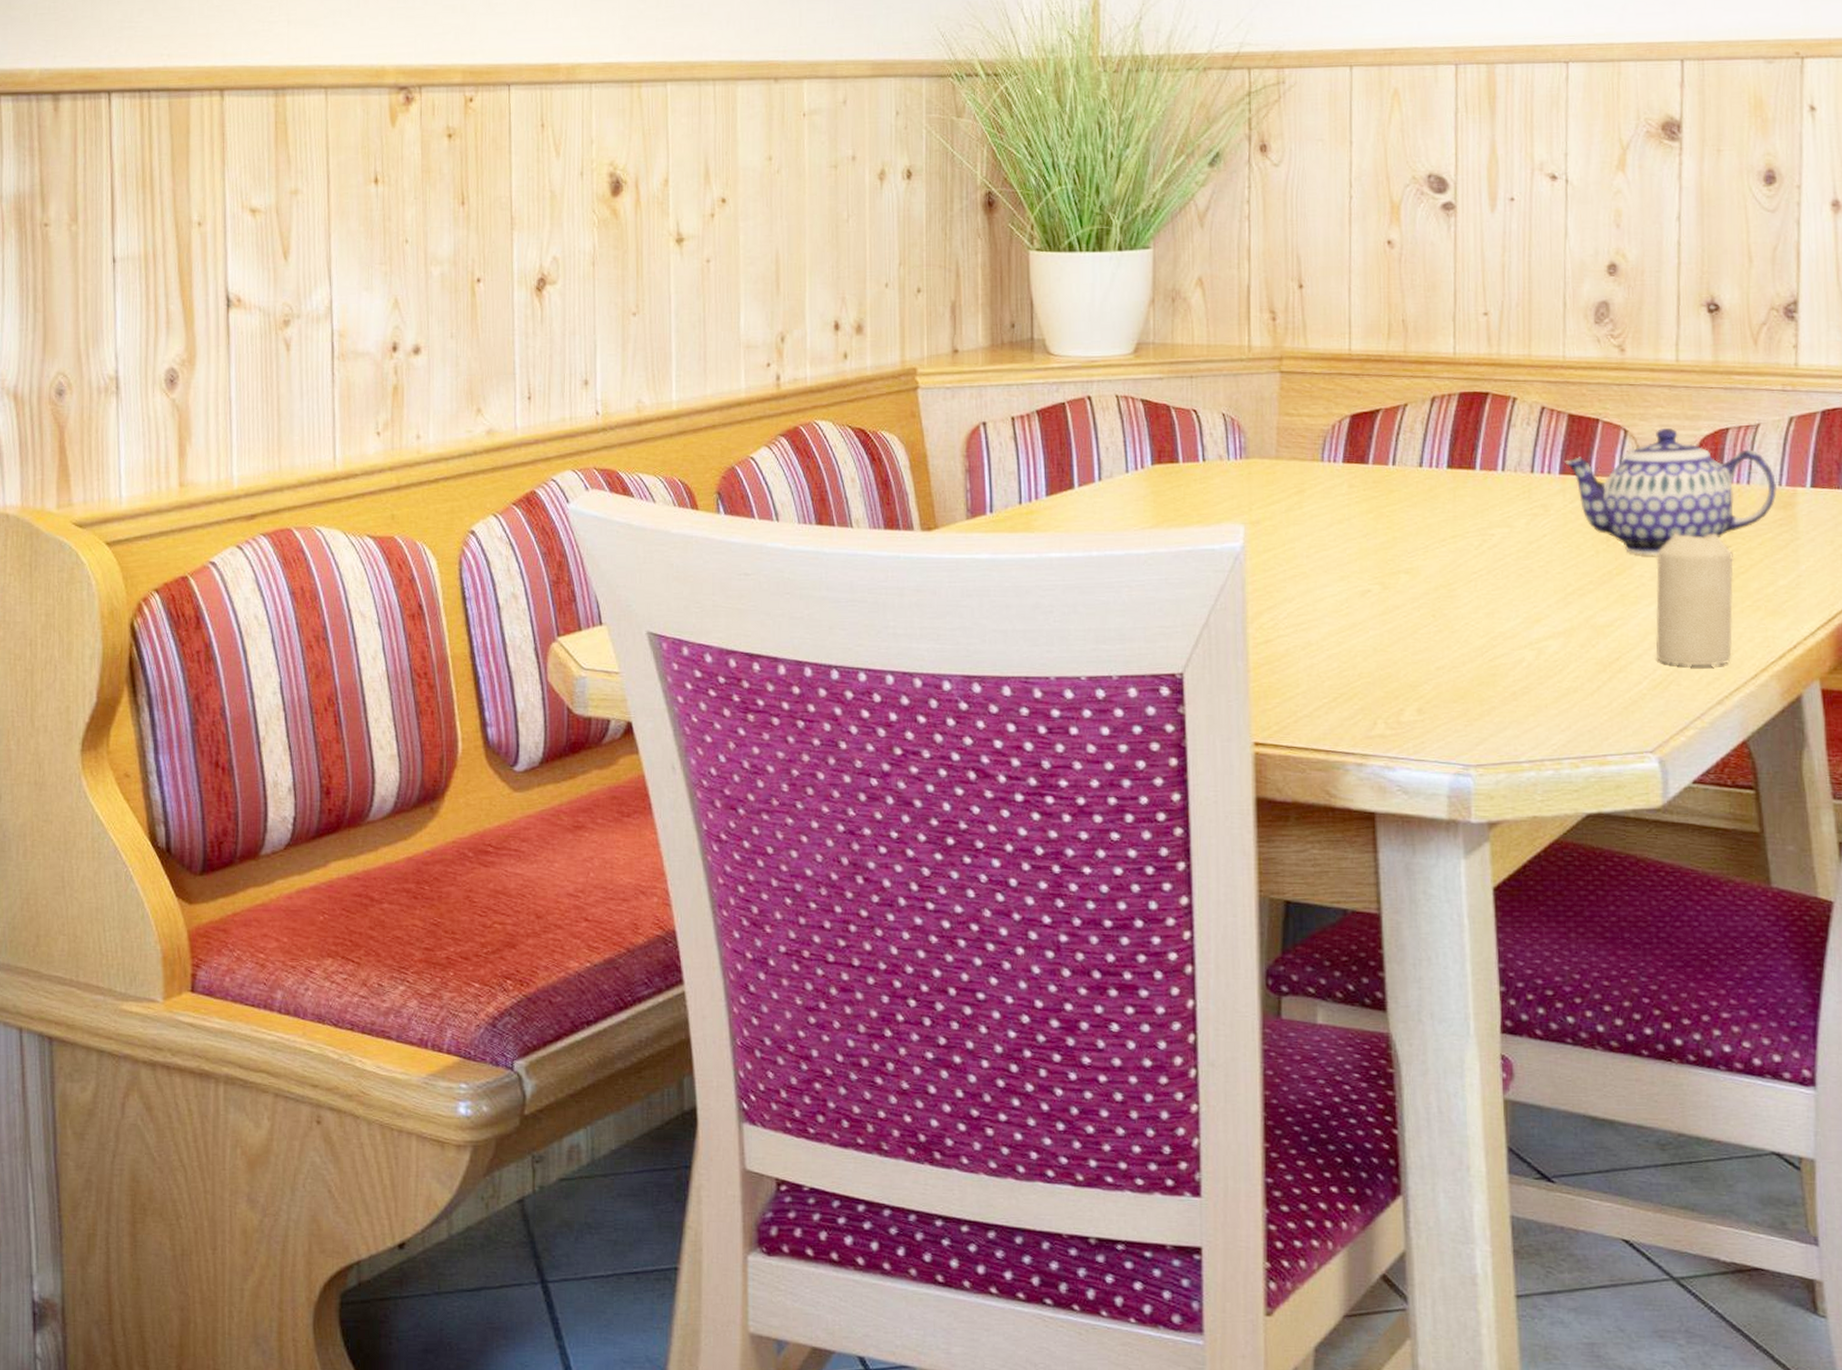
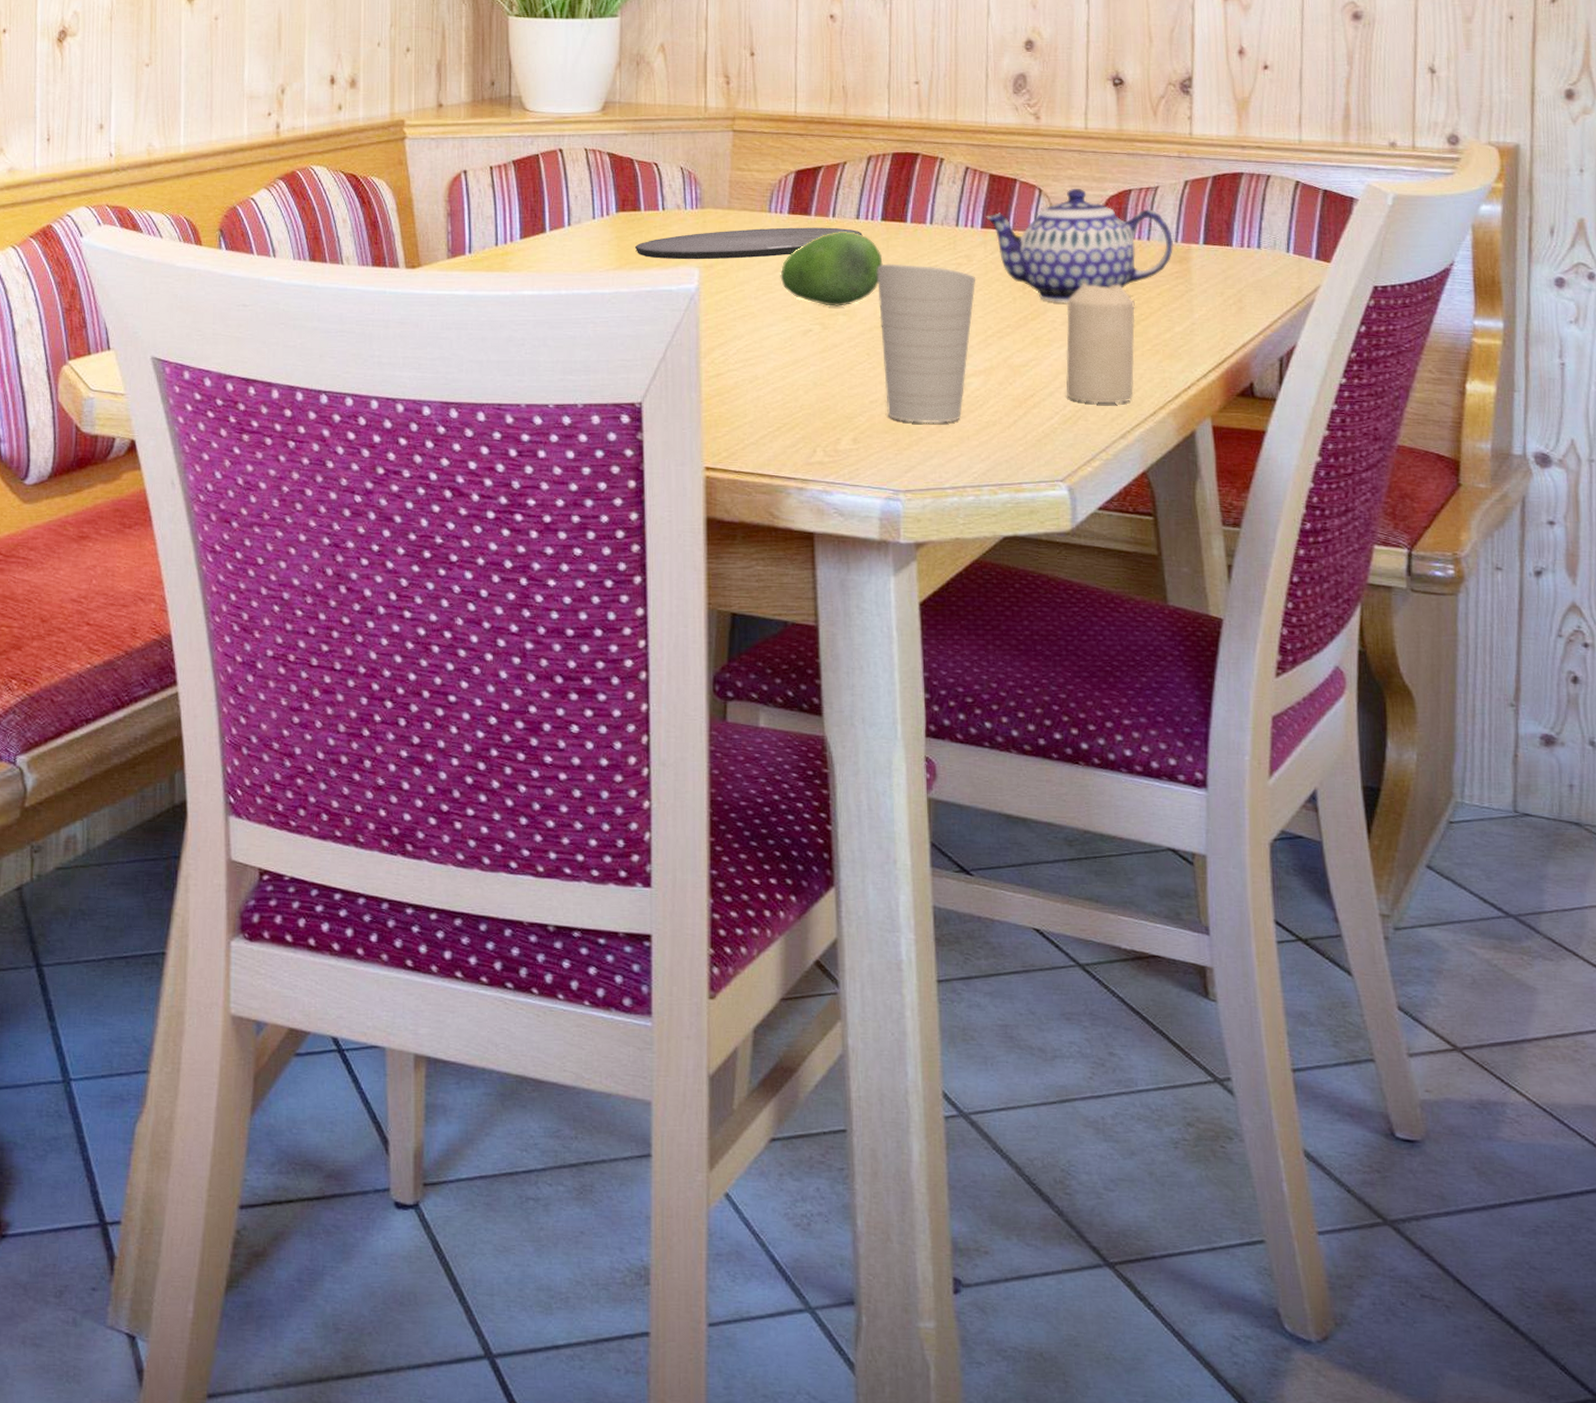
plate: none [1172,476,1426,516] -> present [634,227,863,260]
fruit: none [1334,481,1449,564] -> present [780,232,883,306]
cup: none [1443,515,1553,690] -> present [877,263,975,423]

